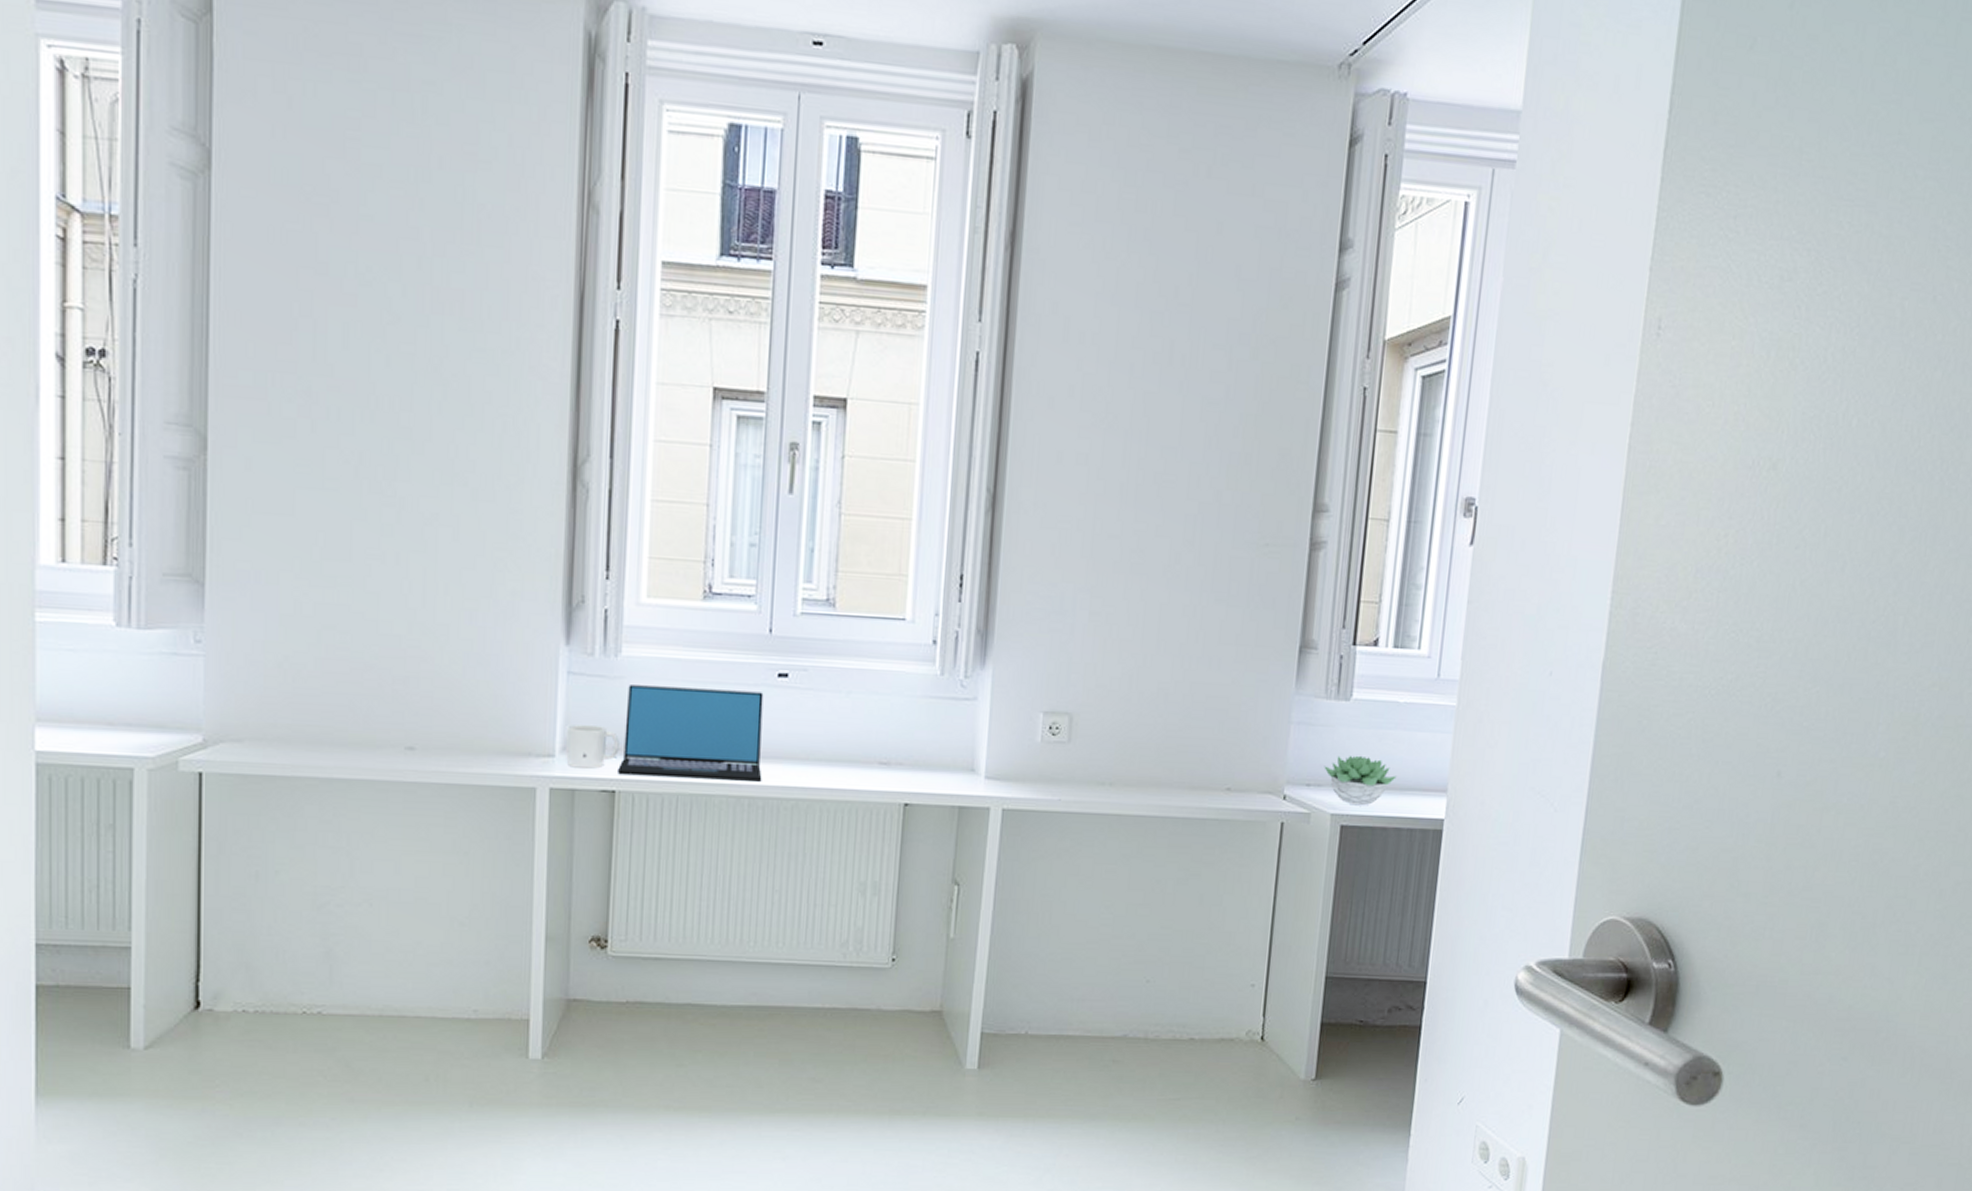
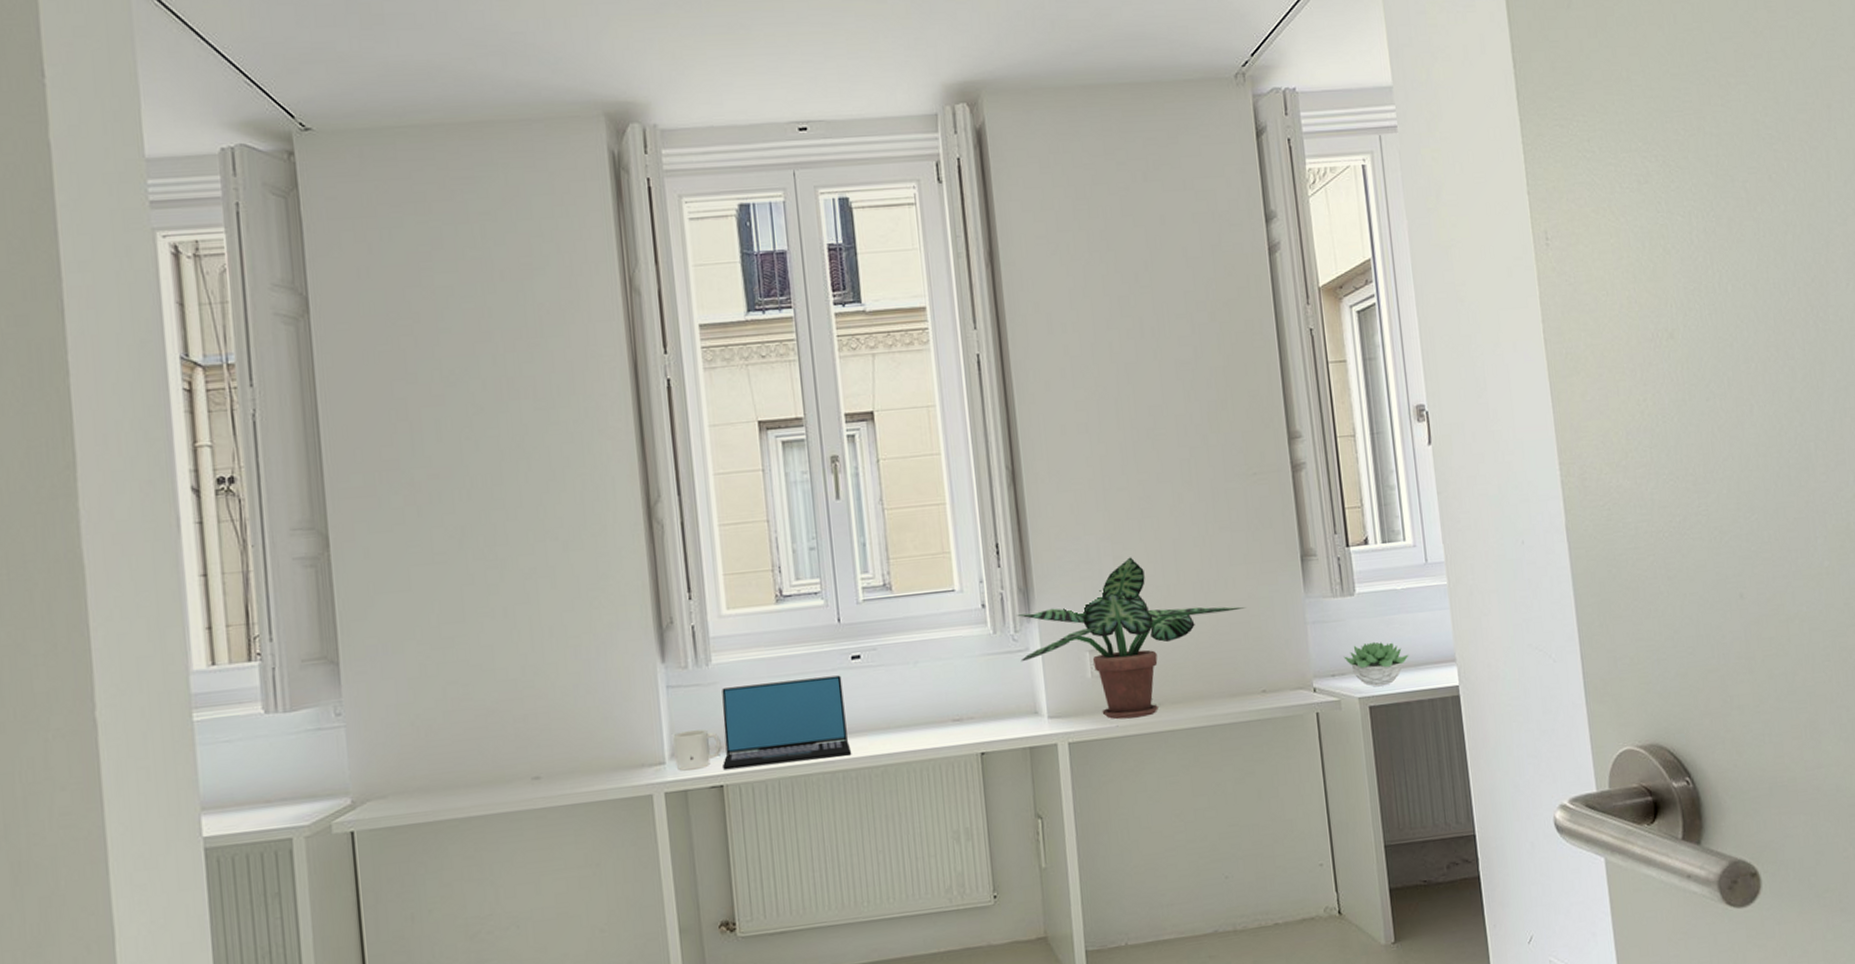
potted plant: none [965,615,1227,795] -> present [1017,557,1246,720]

